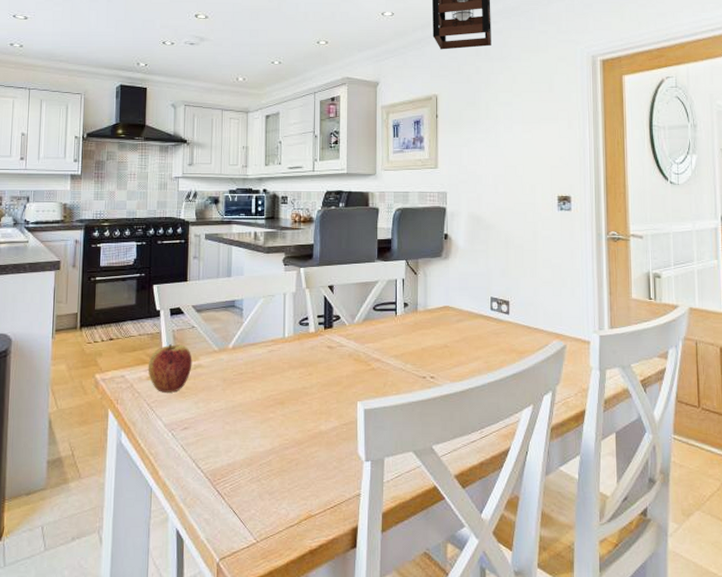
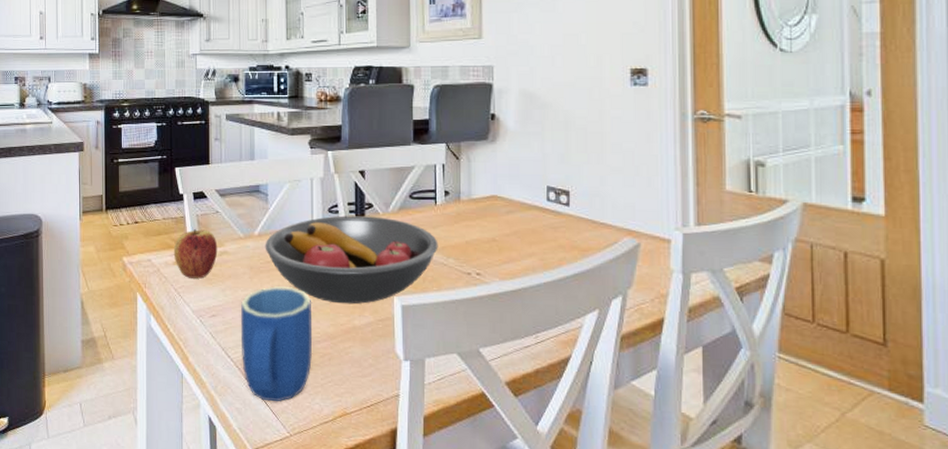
mug: none [211,397,282,510] -> present [240,286,313,402]
fruit bowl: none [238,327,398,411] -> present [265,215,438,304]

